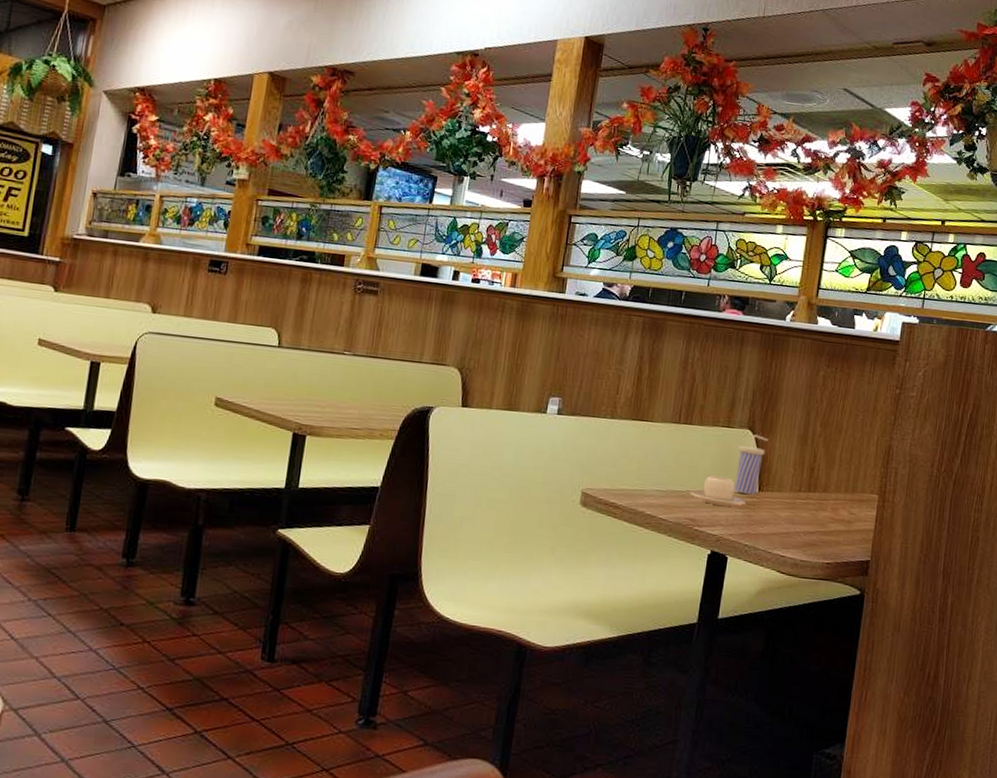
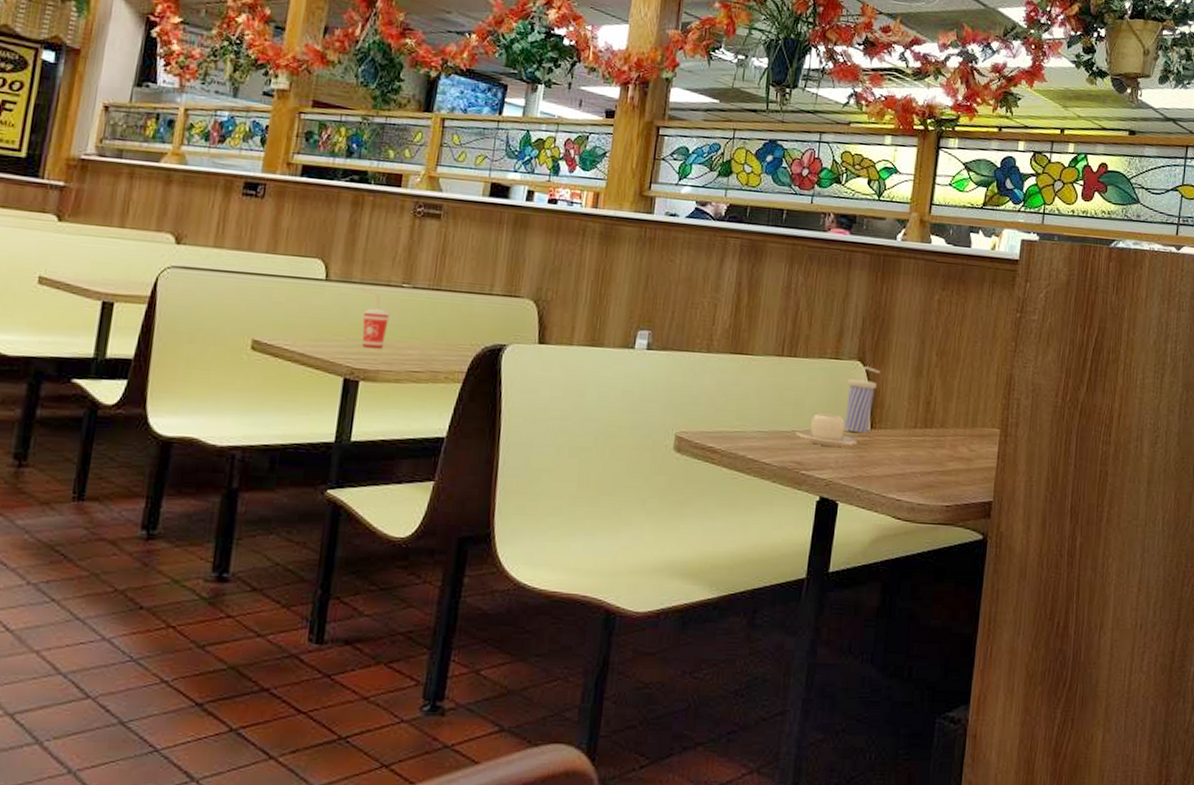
beverage cup: none [308,353,334,409] -> present [361,287,391,350]

